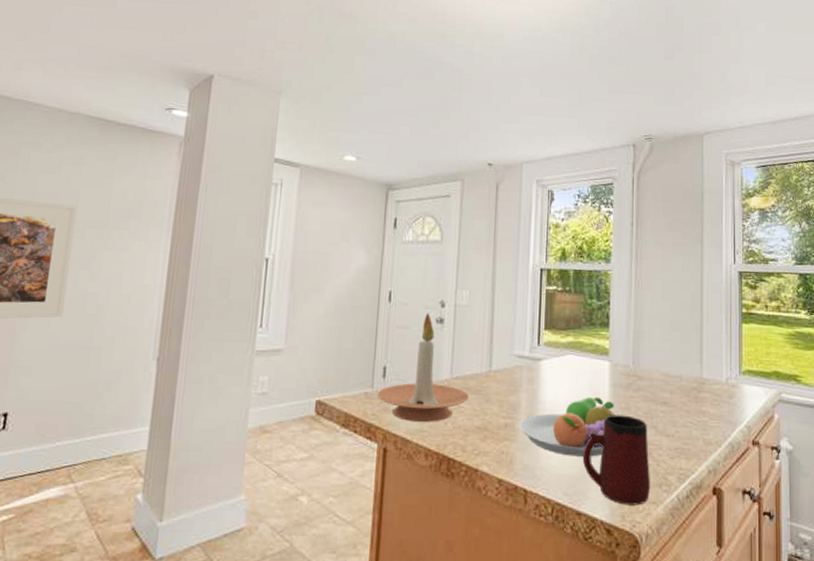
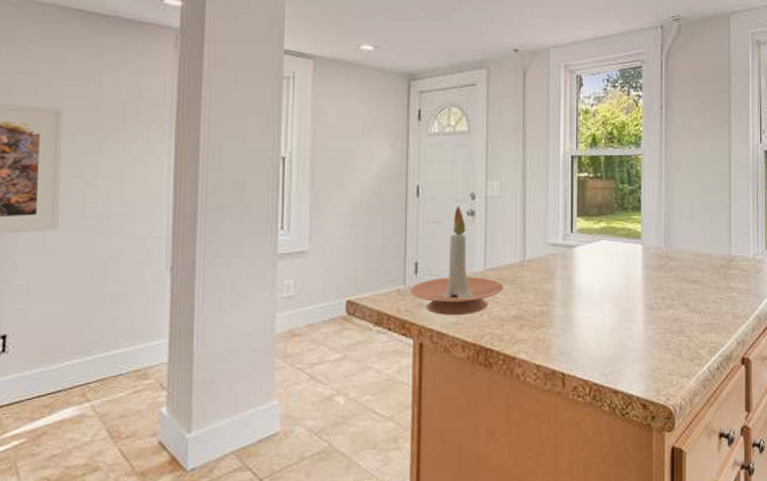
fruit bowl: present [520,396,615,457] -> none [555,279,649,338]
mug: present [582,415,650,506] -> none [617,295,683,380]

